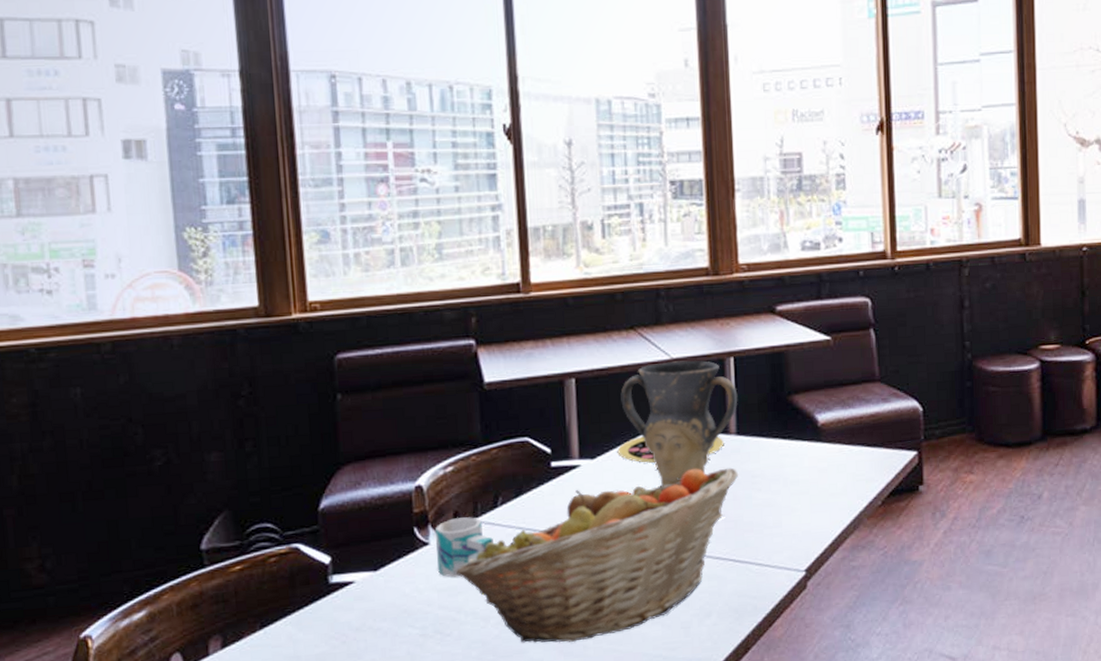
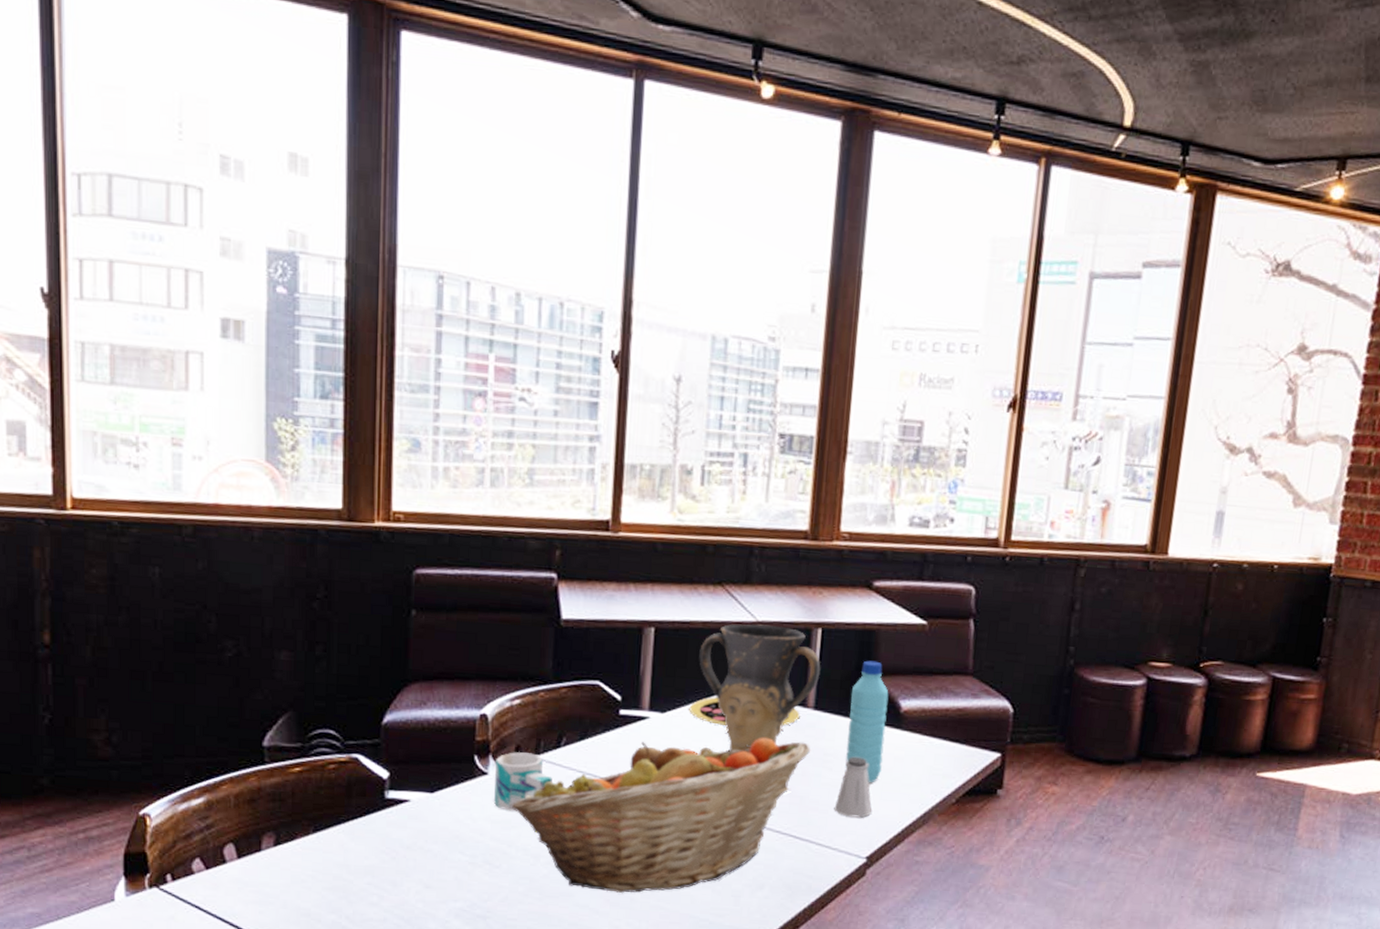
saltshaker: none [768,474,805,534] -> present [834,756,873,818]
water bottle: none [770,380,808,498] -> present [845,660,889,783]

